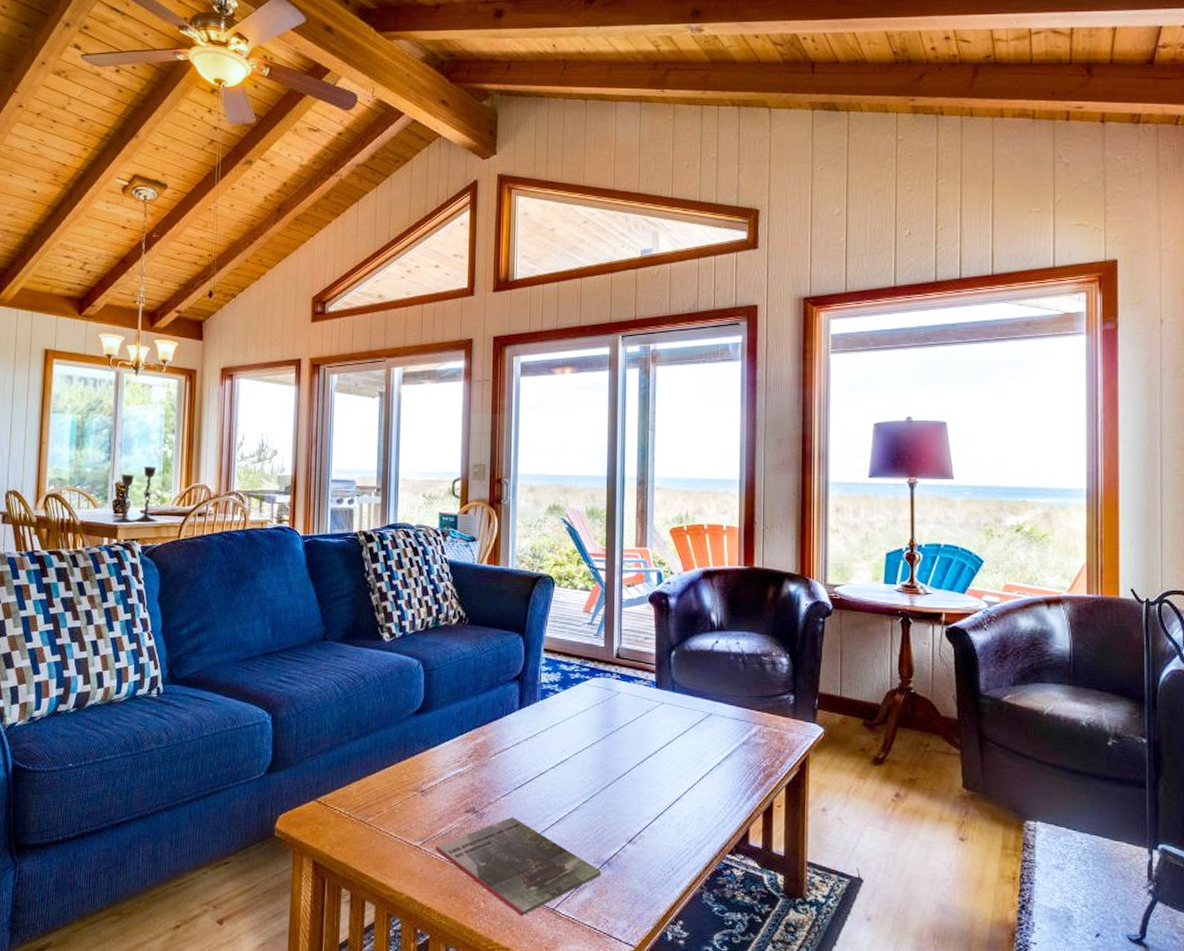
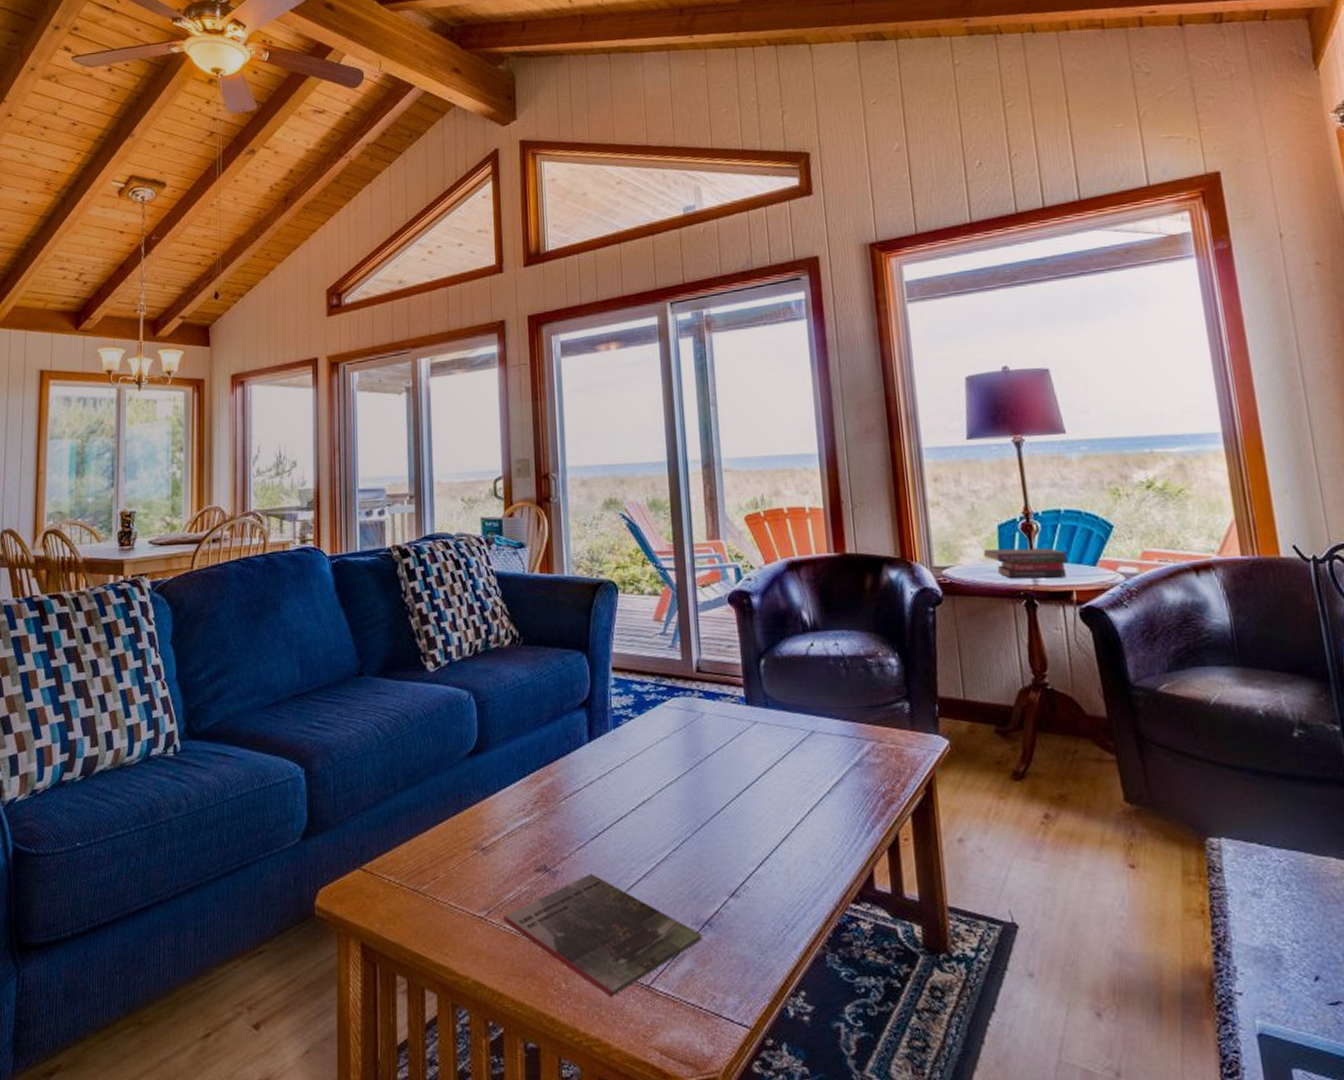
candlestick: present [113,466,158,524] -> none [118,490,168,558]
books: none [872,572,942,601] -> present [984,547,1068,579]

